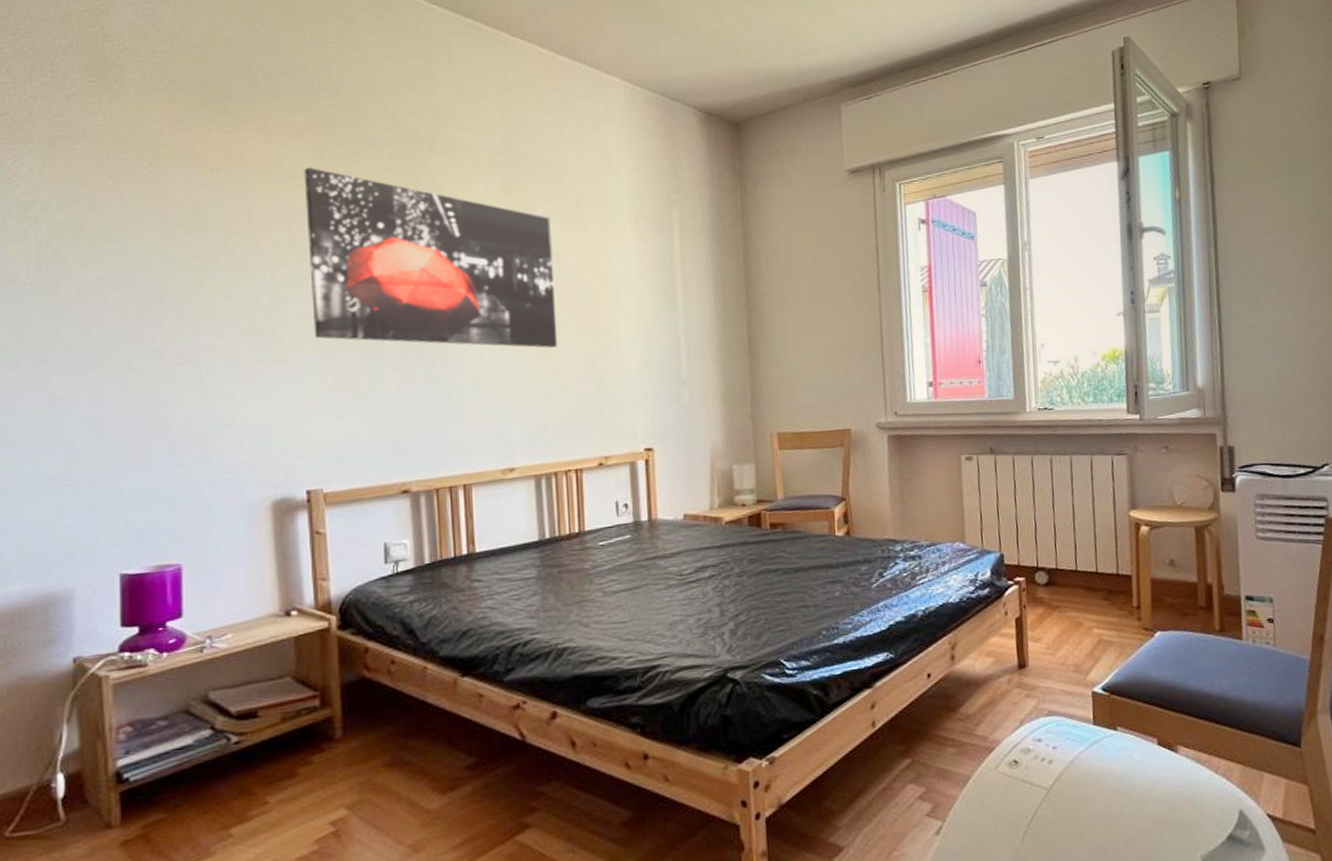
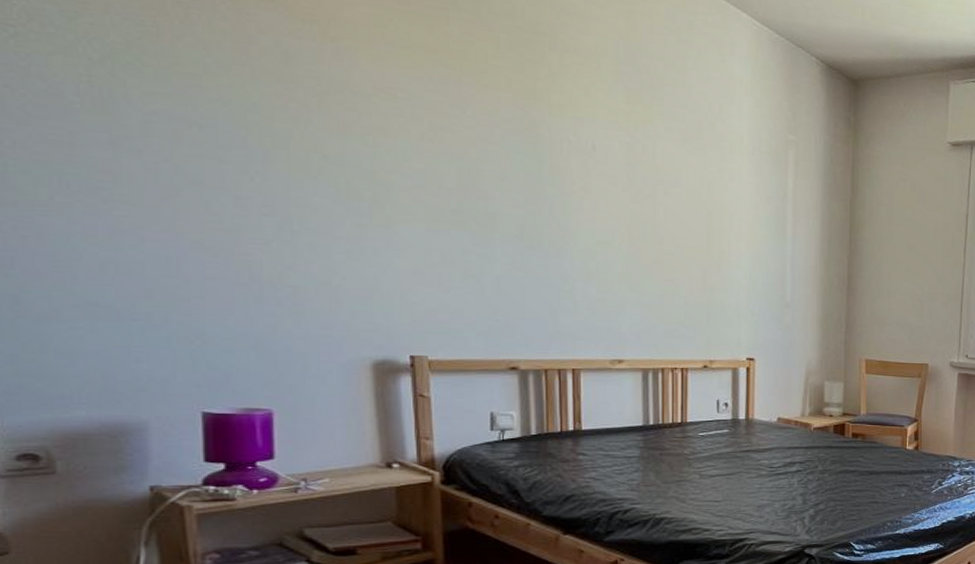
wall art: present [304,167,558,348] -> none [411,38,672,257]

